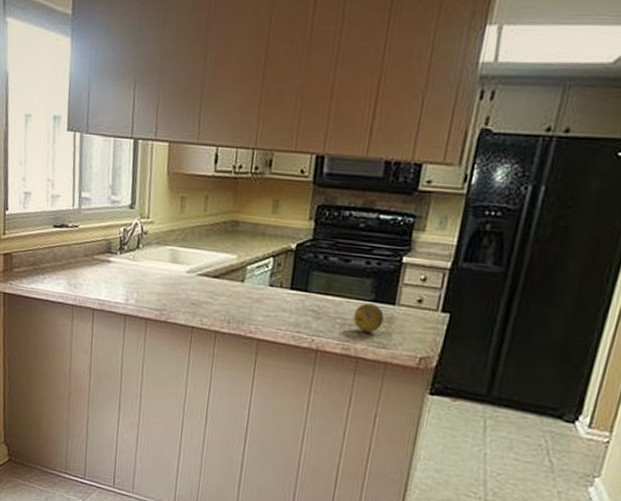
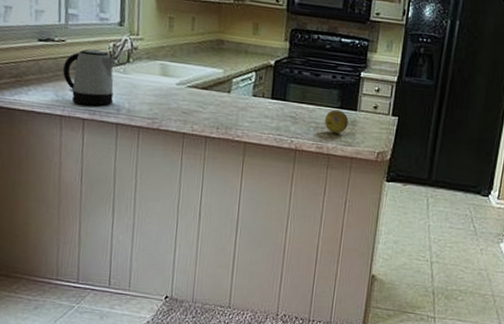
kettle: none [75,234,125,295] -> present [62,49,115,106]

